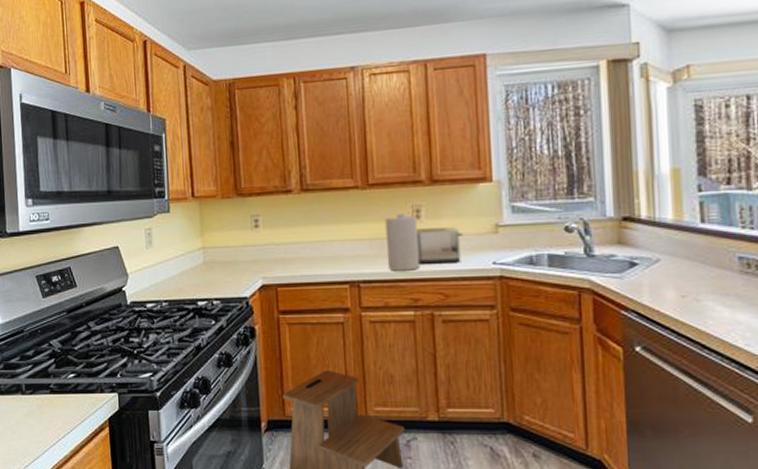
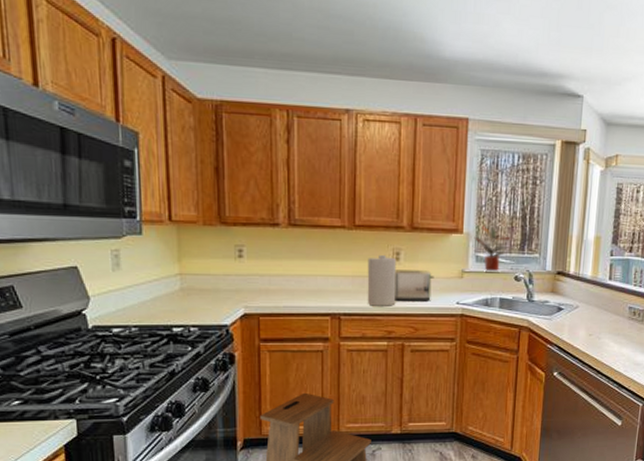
potted plant: none [506,170,556,224] -> present [474,225,512,272]

